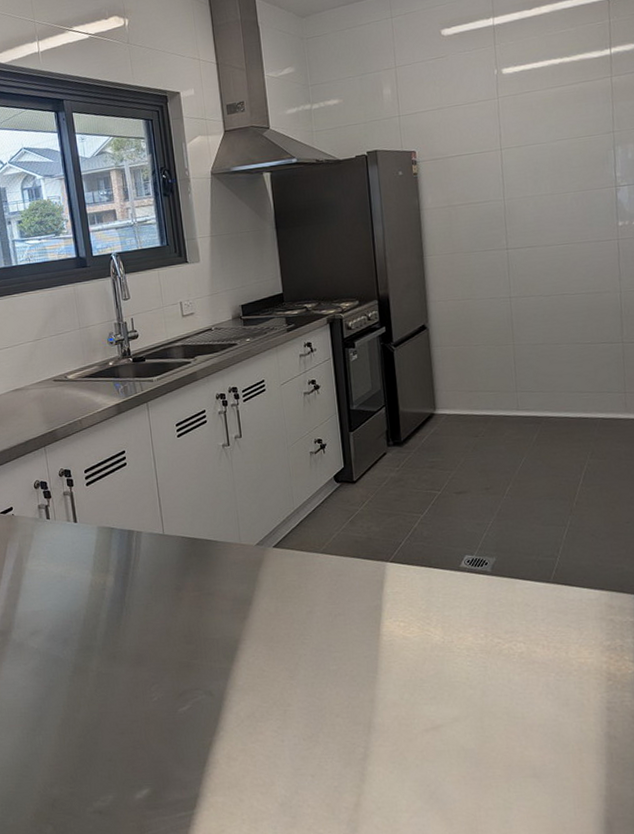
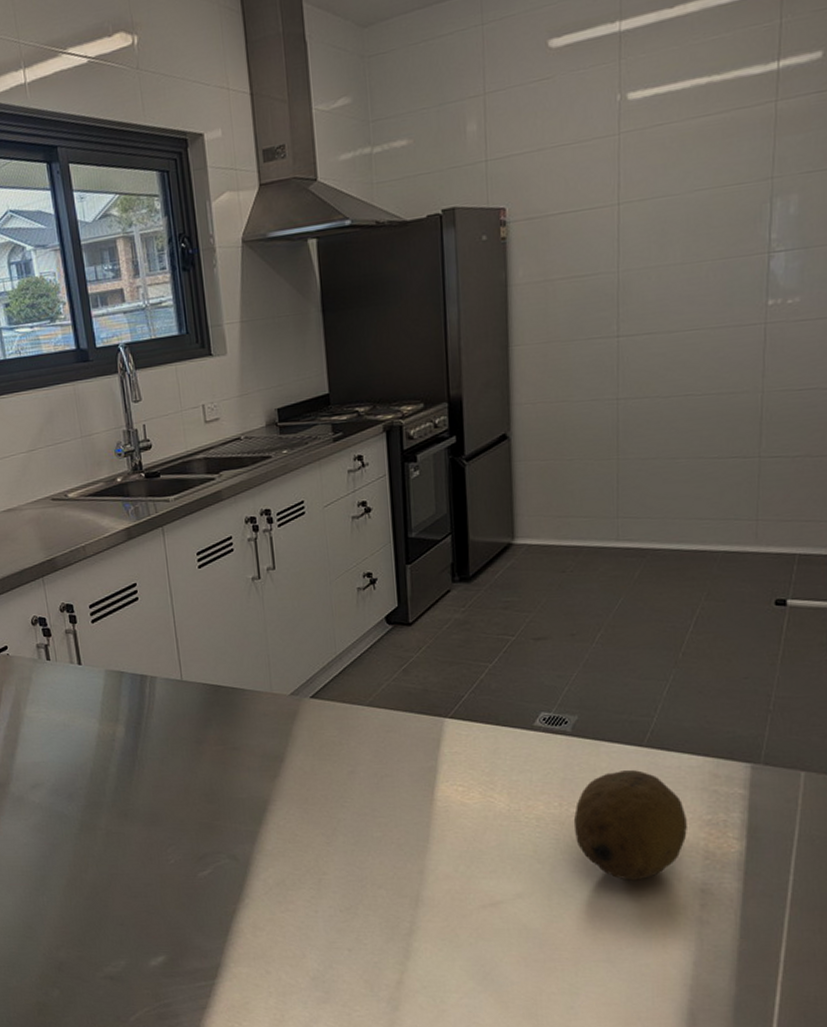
fruit: none [497,603,592,702] -> present [573,770,687,880]

